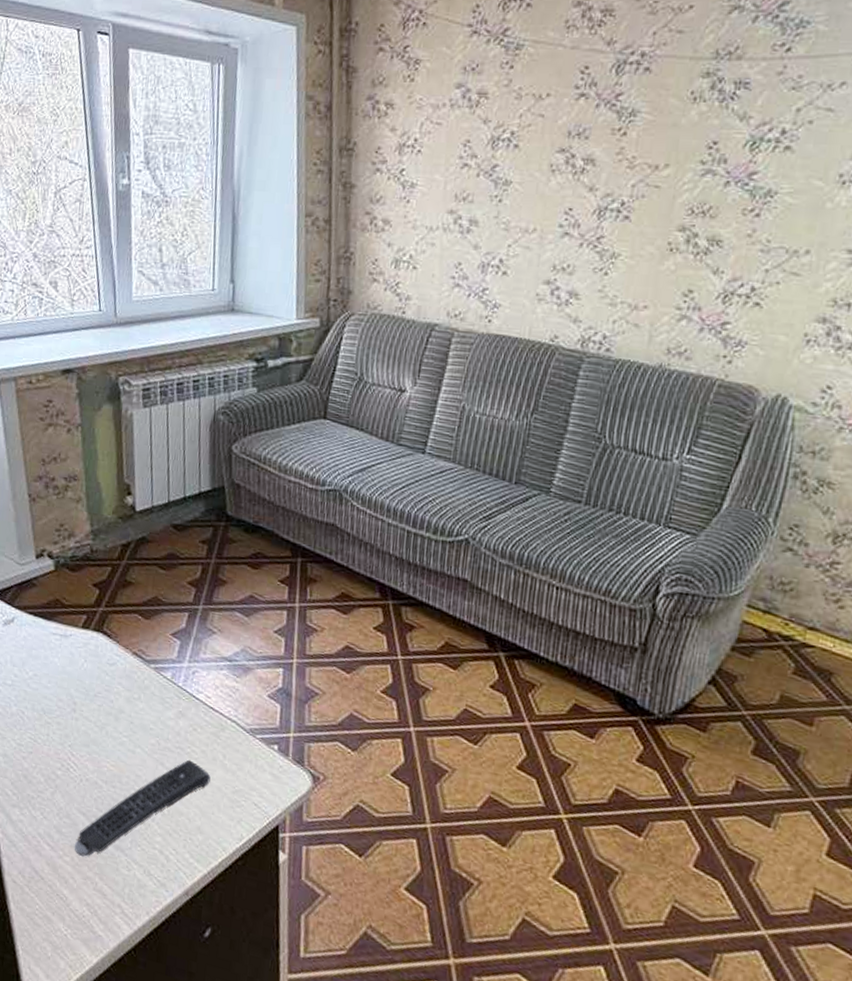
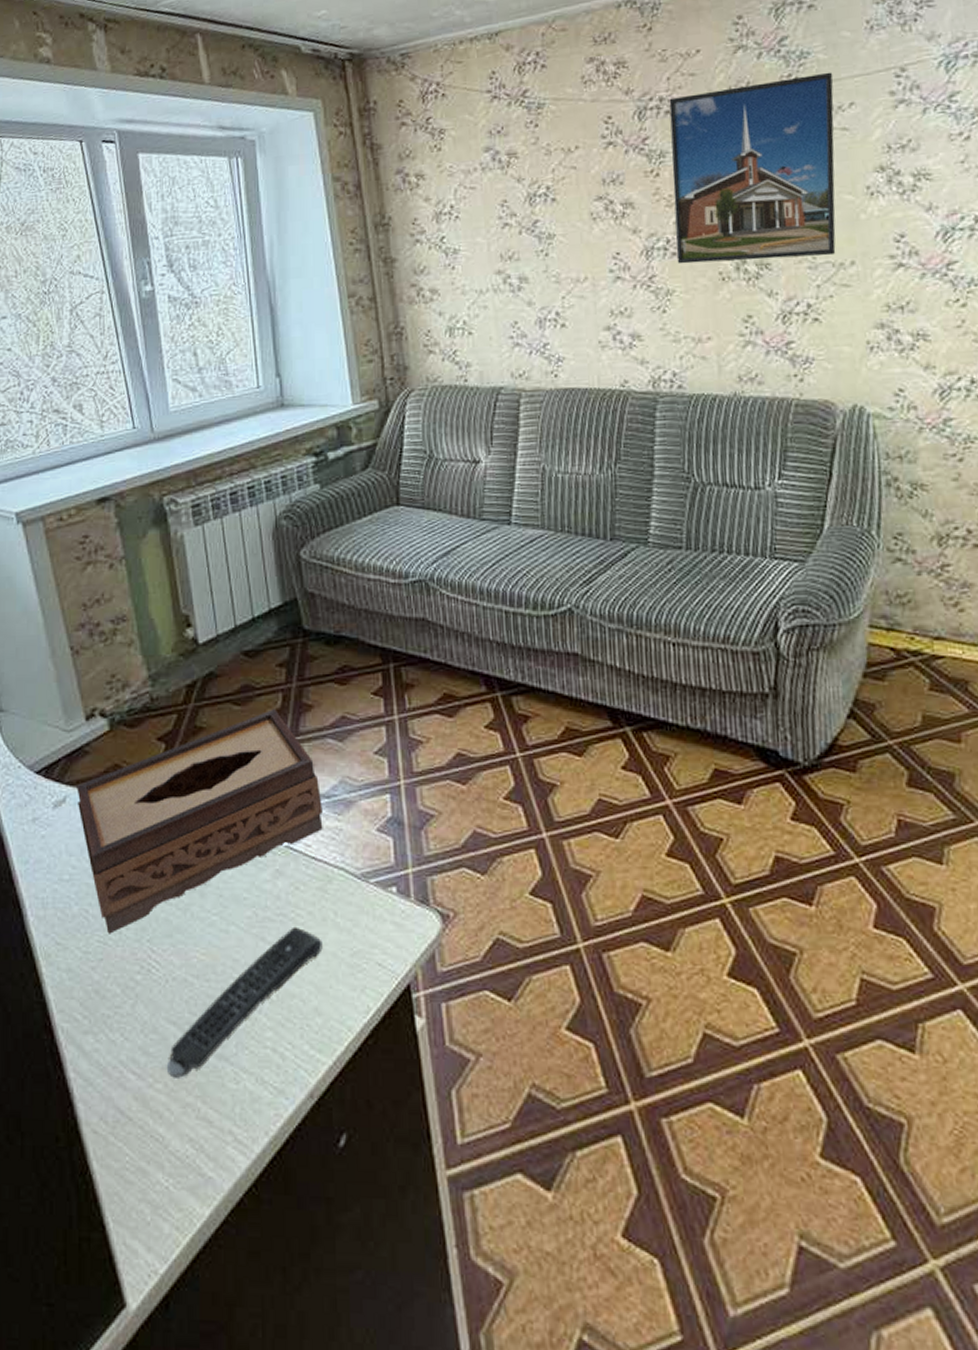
tissue box: none [23,578,225,734] -> present [77,709,323,934]
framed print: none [628,46,830,241] -> present [669,72,836,264]

